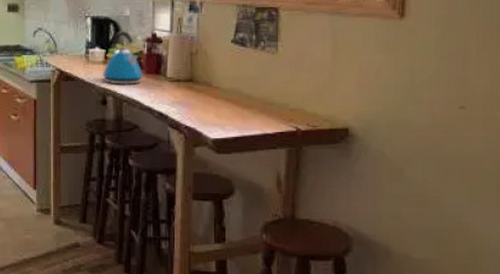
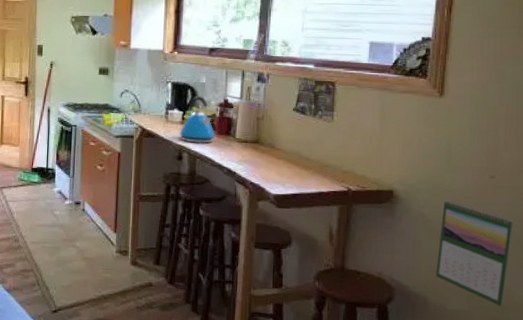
calendar: none [399,136,488,253] -> present [436,199,514,307]

